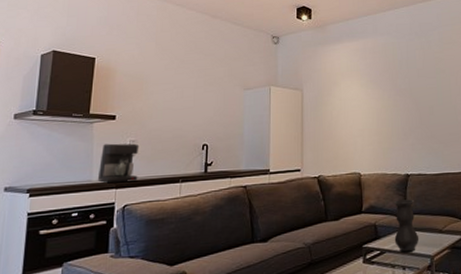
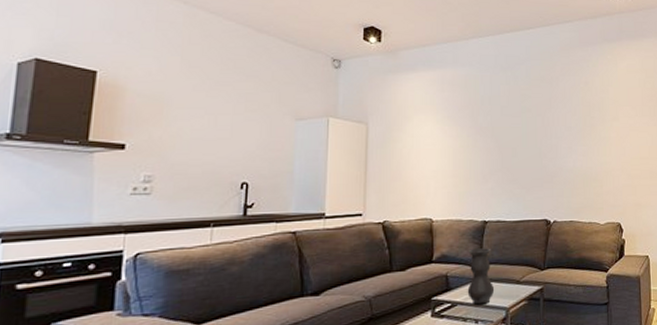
coffee maker: present [97,143,139,183] -> none [99,178,158,227]

